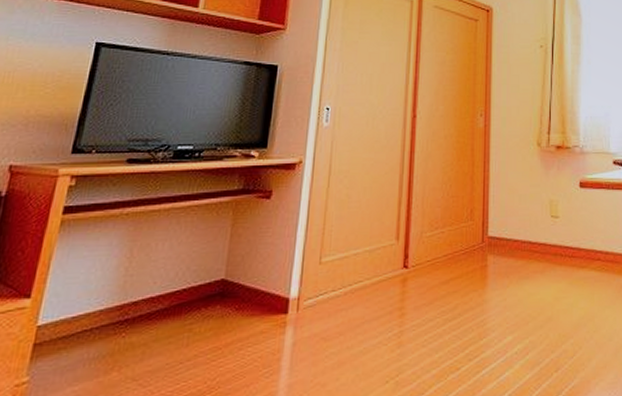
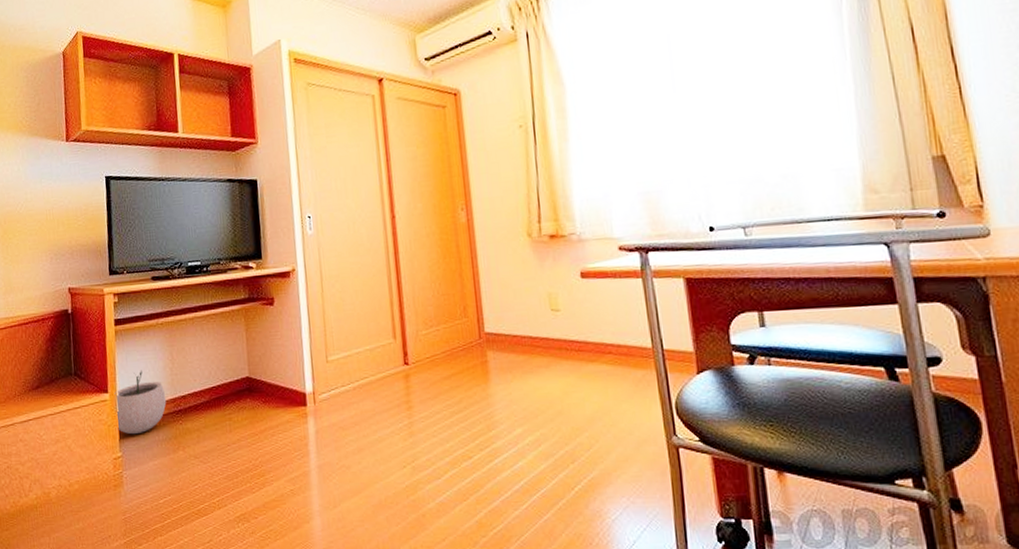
plant pot: none [30,269,112,353] -> present [114,369,167,435]

